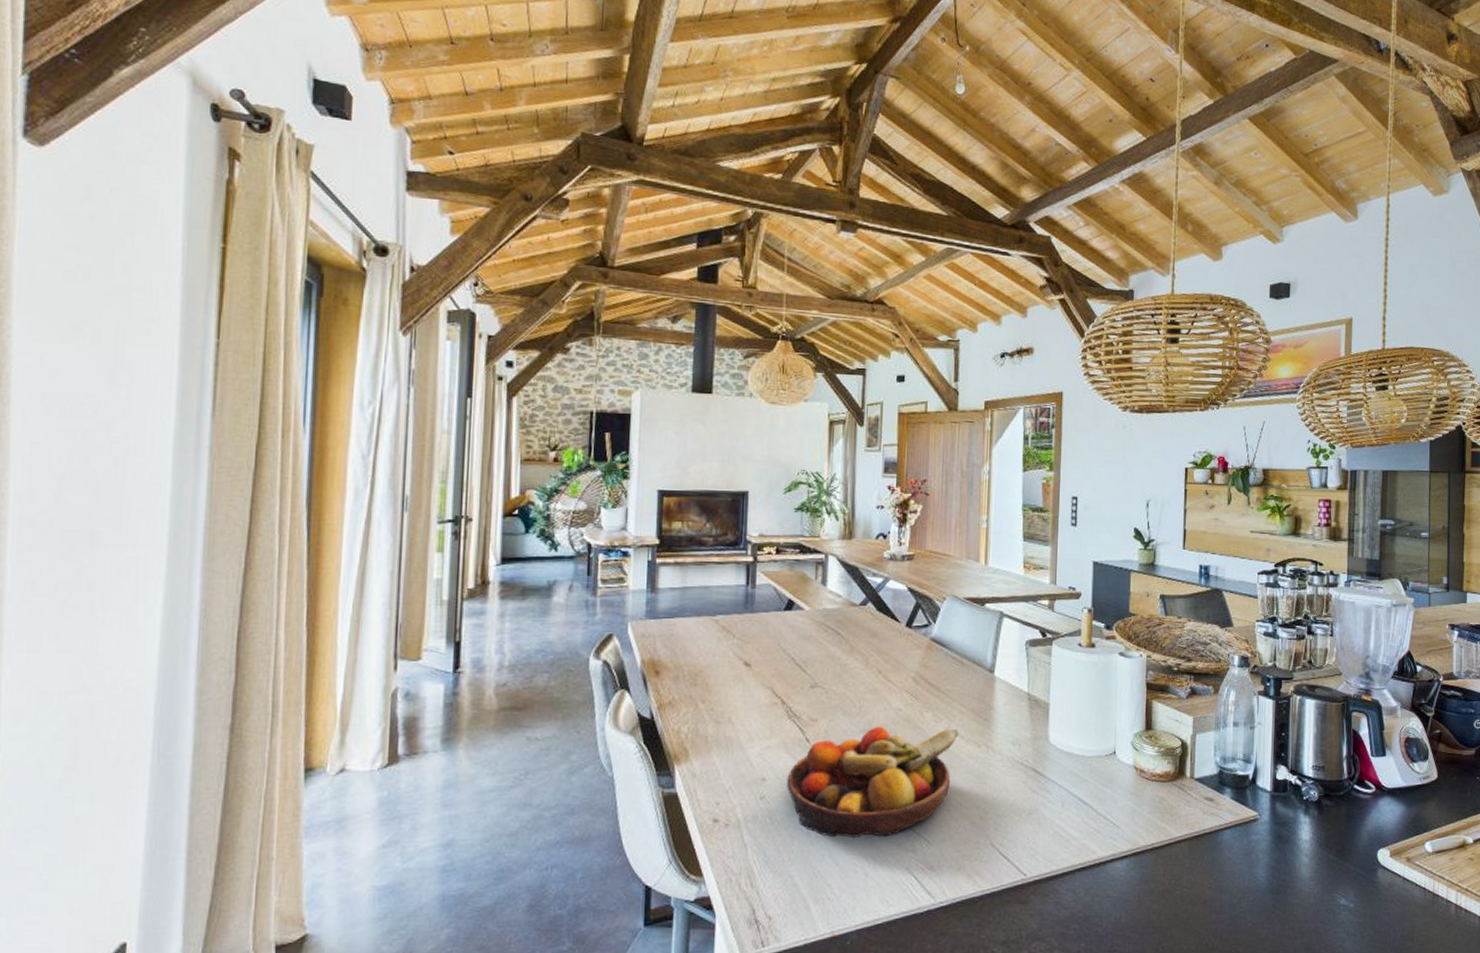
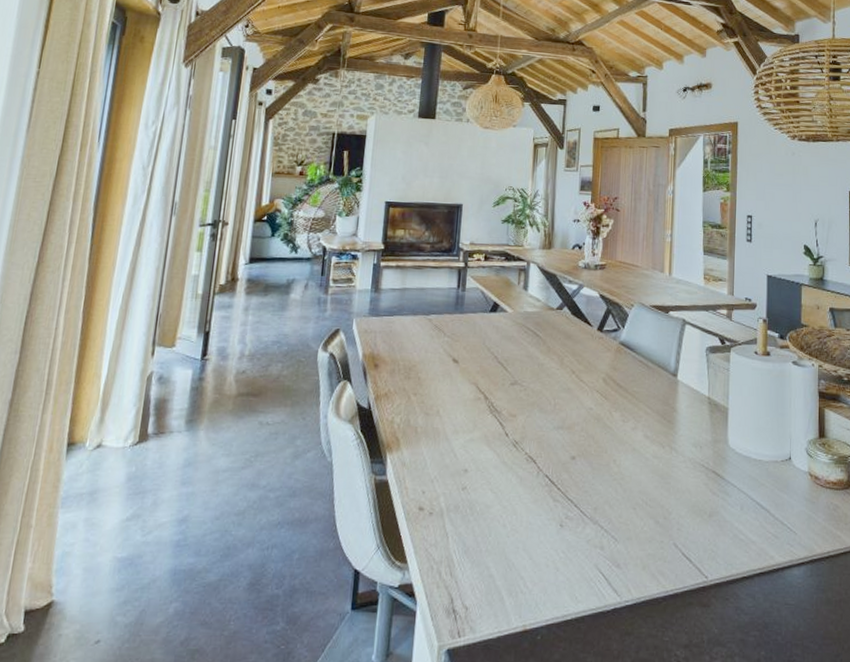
fruit bowl: present [787,726,959,838] -> none [486,424,645,532]

